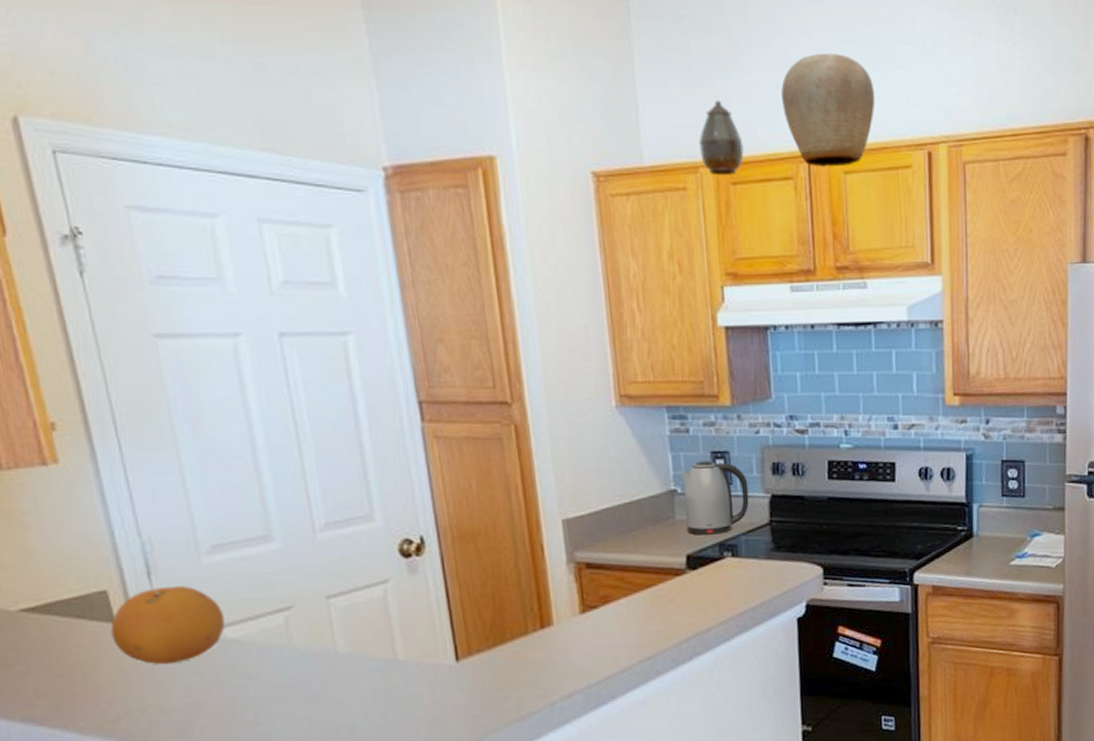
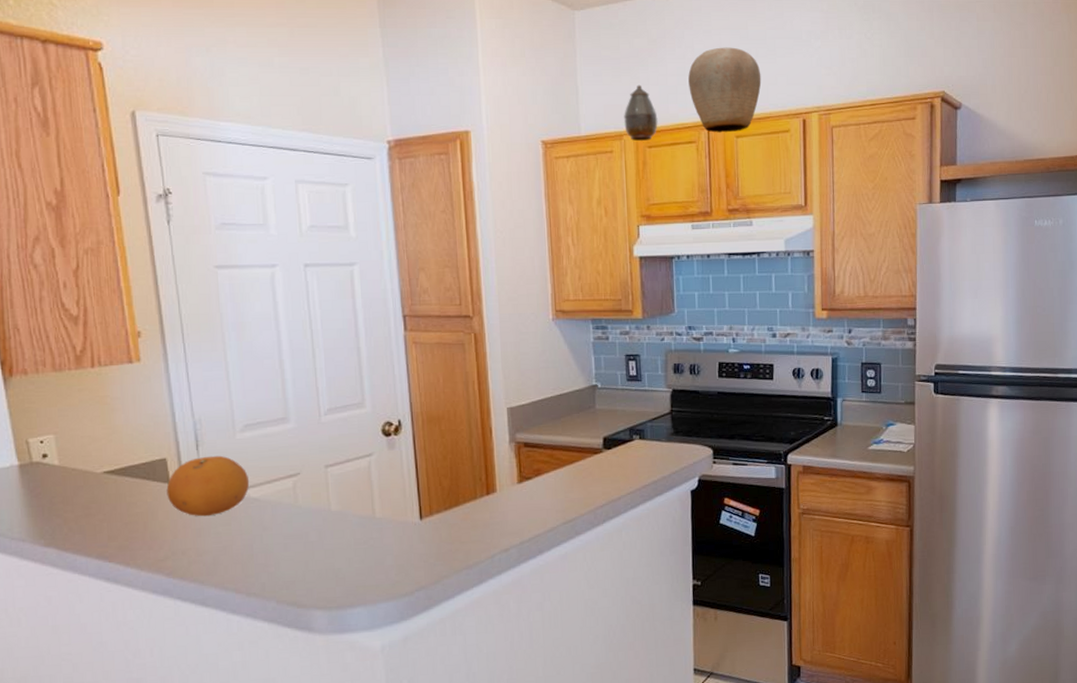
kettle: present [681,461,749,535] -> none [601,362,655,422]

